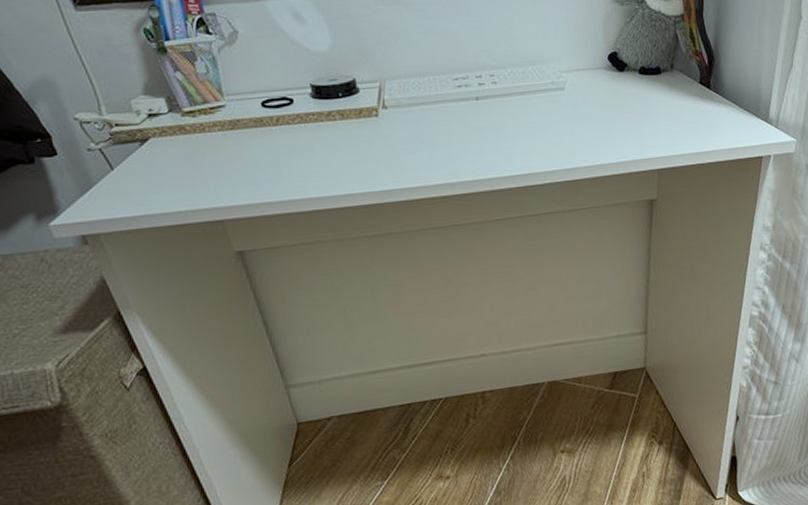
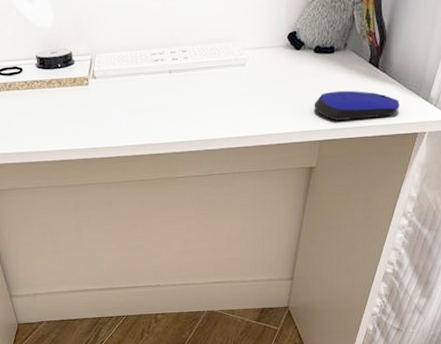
computer mouse: none [646,113,739,147] -> present [314,90,399,121]

